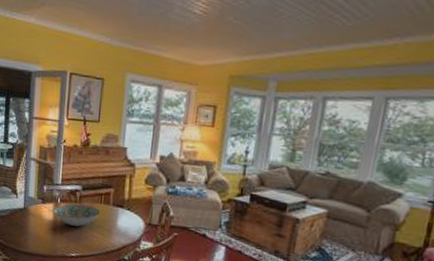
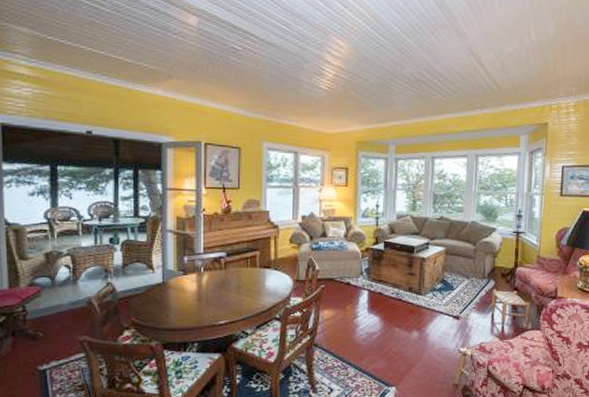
decorative bowl: present [54,204,100,227] -> none [197,271,247,293]

